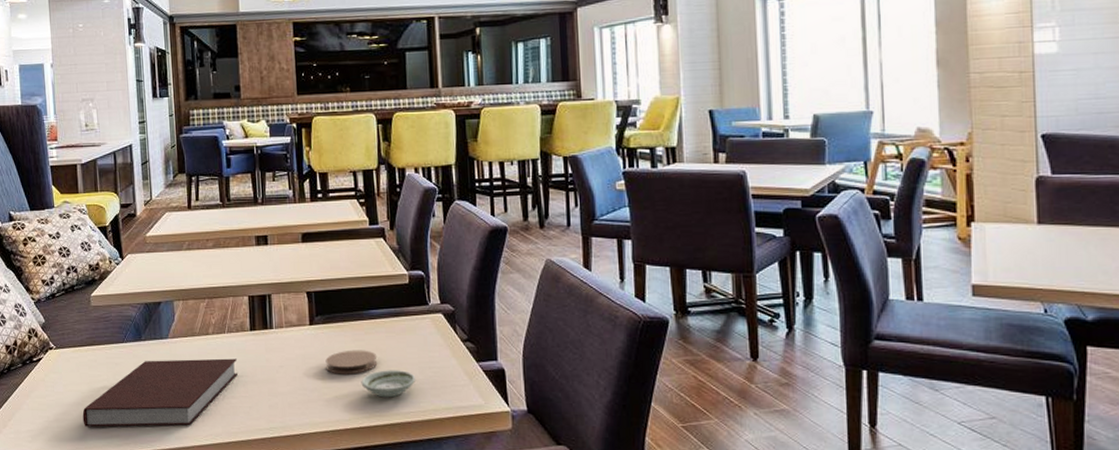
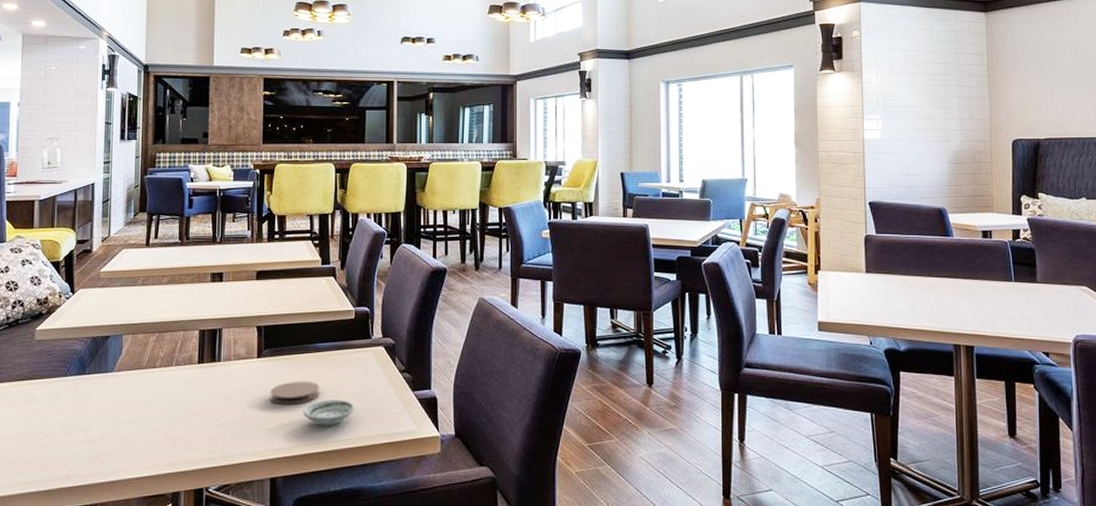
notebook: present [82,358,238,427] -> none [13,391,182,462]

